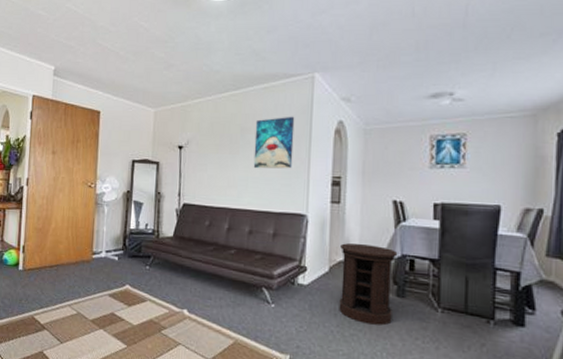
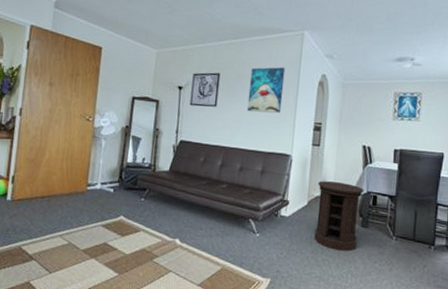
wall art: none [191,128,223,167] -> present [189,72,221,107]

